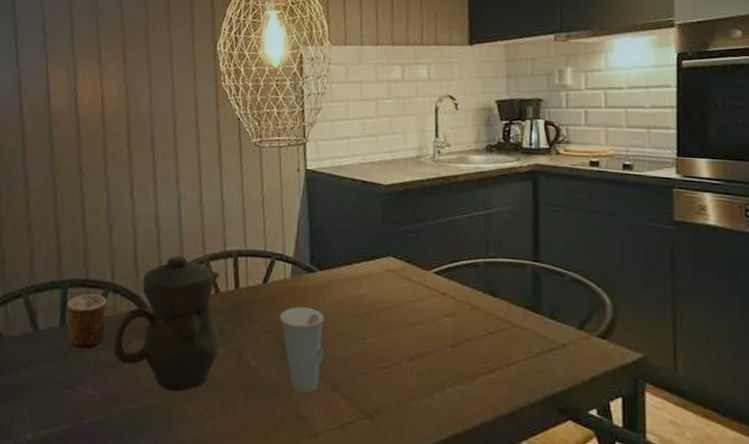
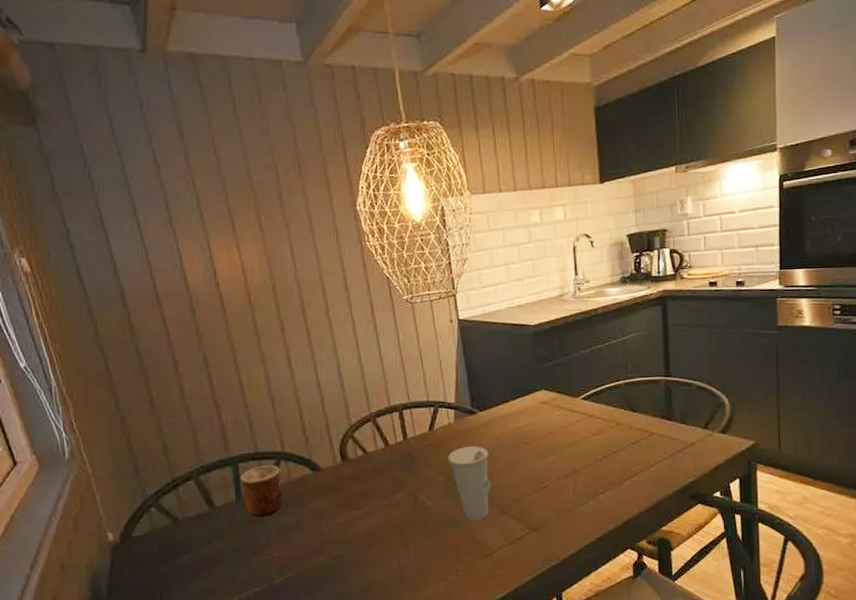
teapot: present [113,256,220,392] -> none [293,417,395,540]

